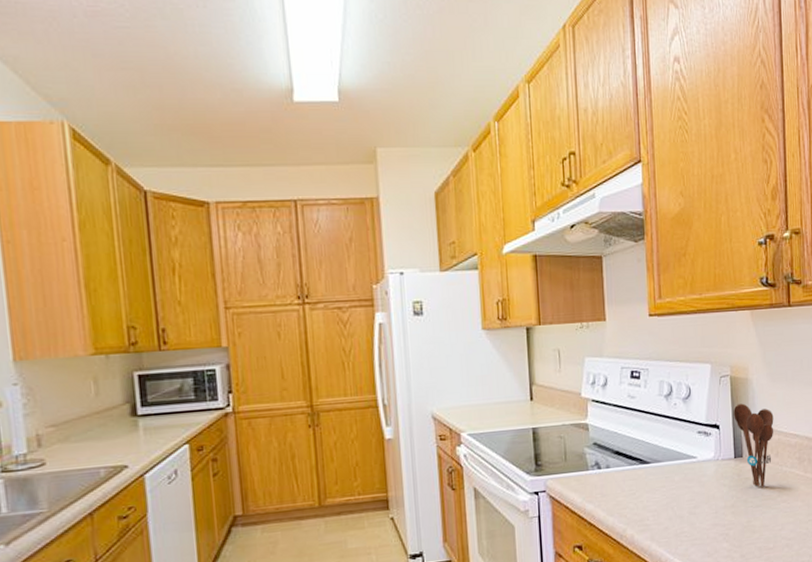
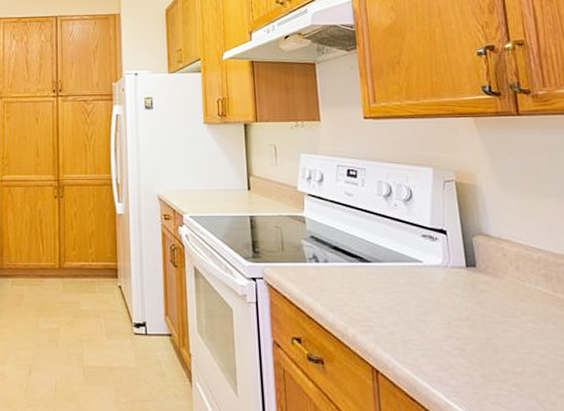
utensil holder: present [733,403,774,487] -> none [461,210,512,302]

